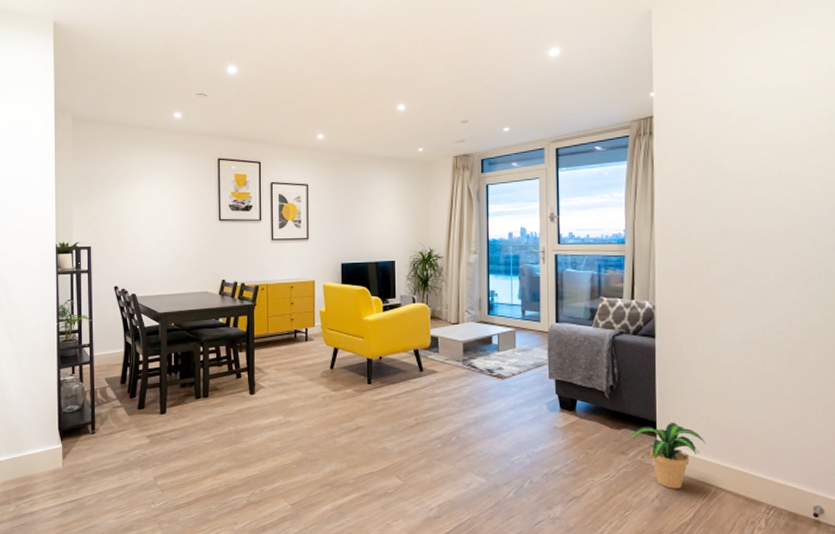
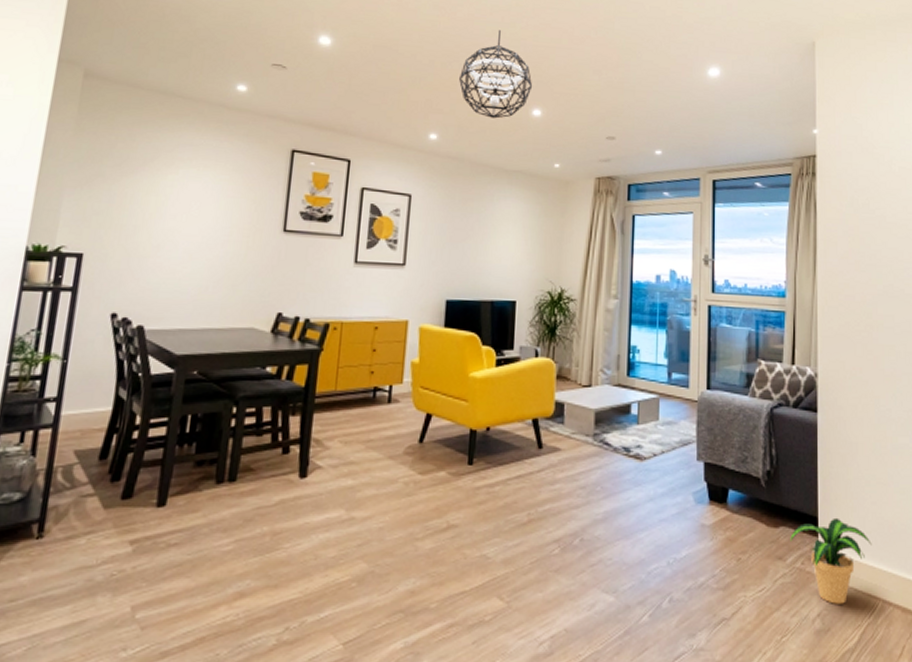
pendant light: none [337,41,396,117] -> present [459,30,533,119]

